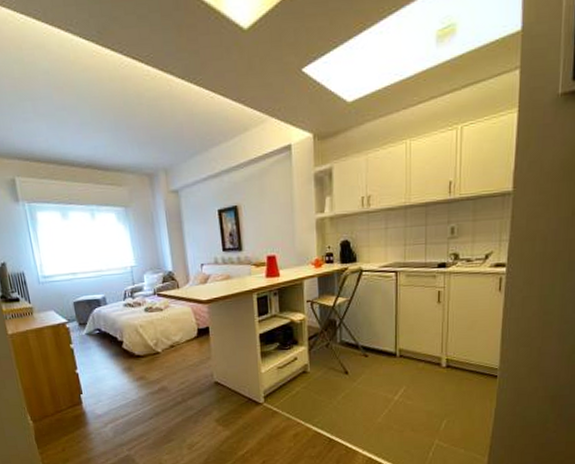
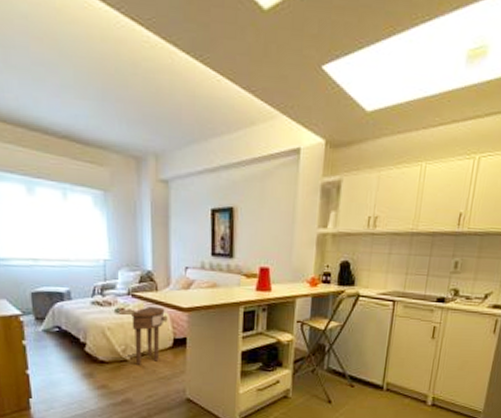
side table: none [159,302,191,356] -> present [131,307,168,365]

